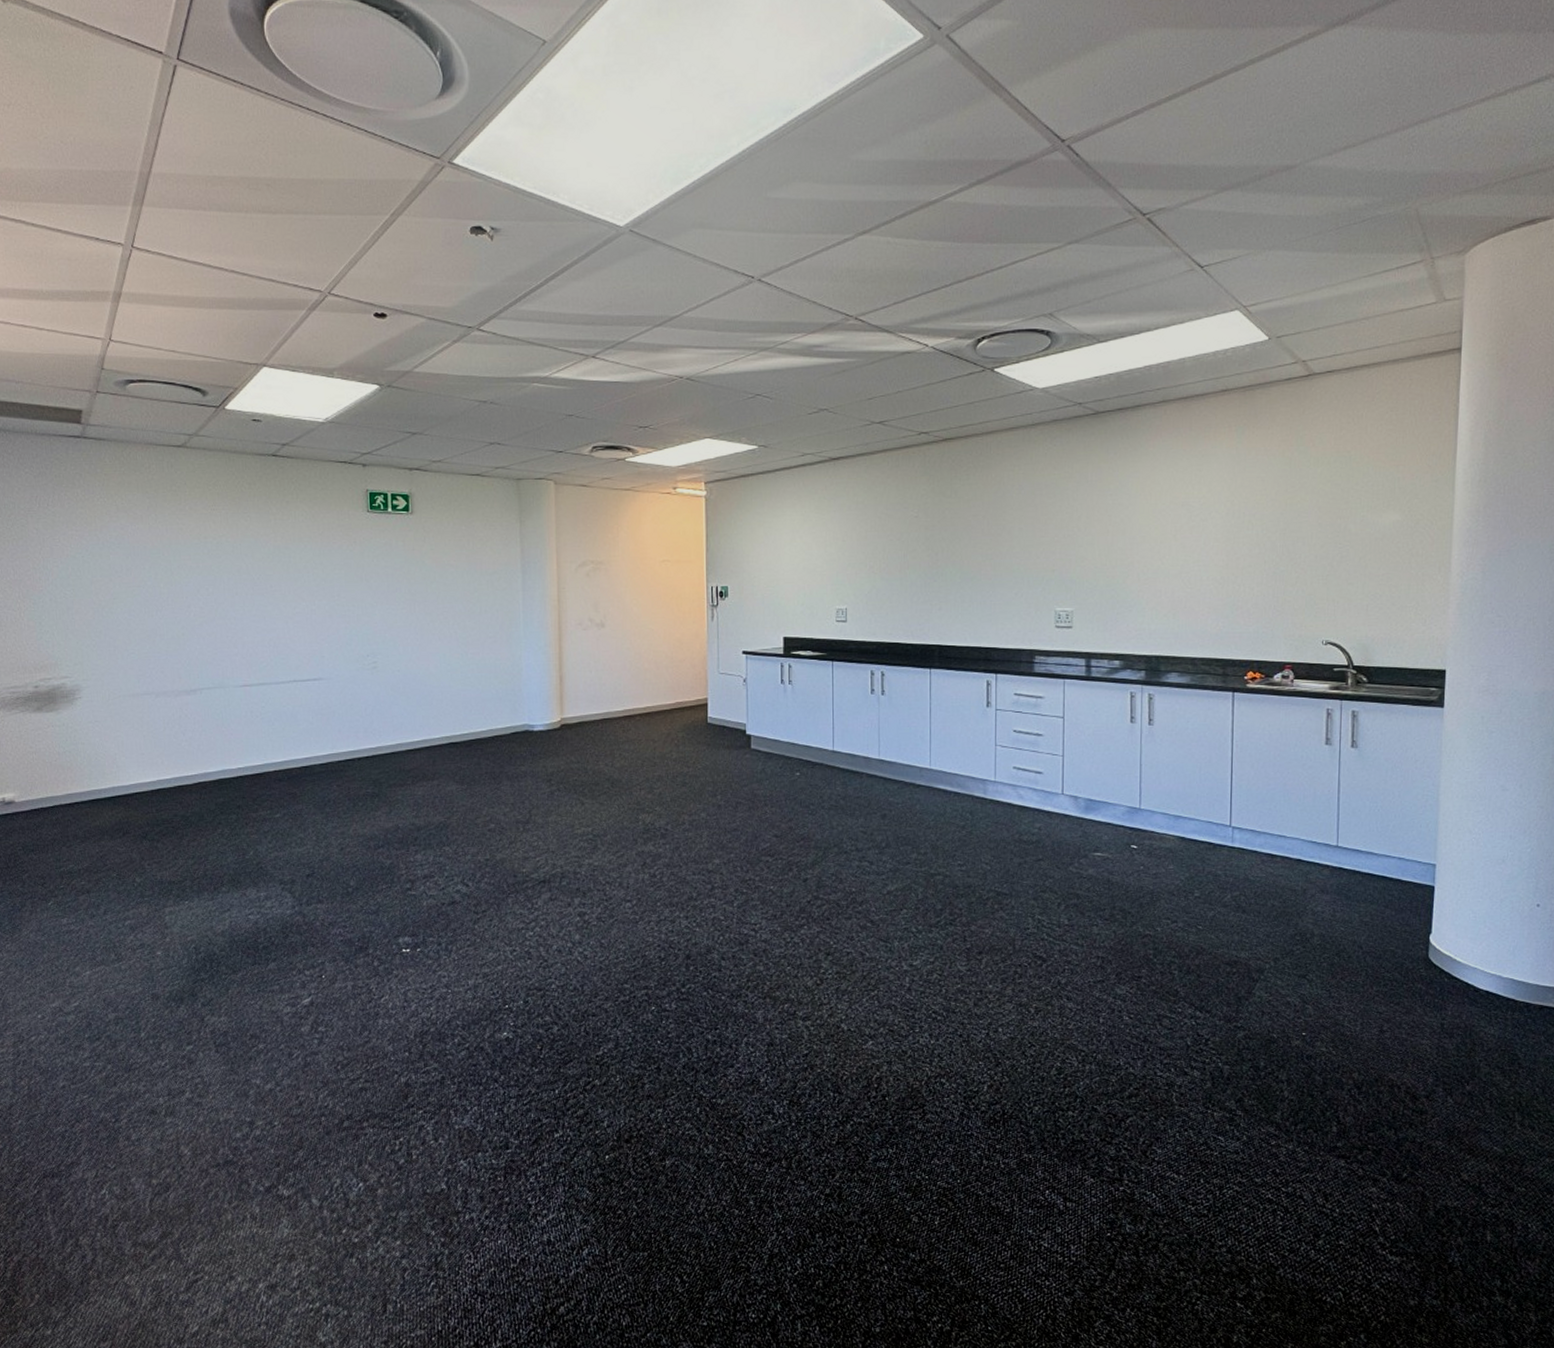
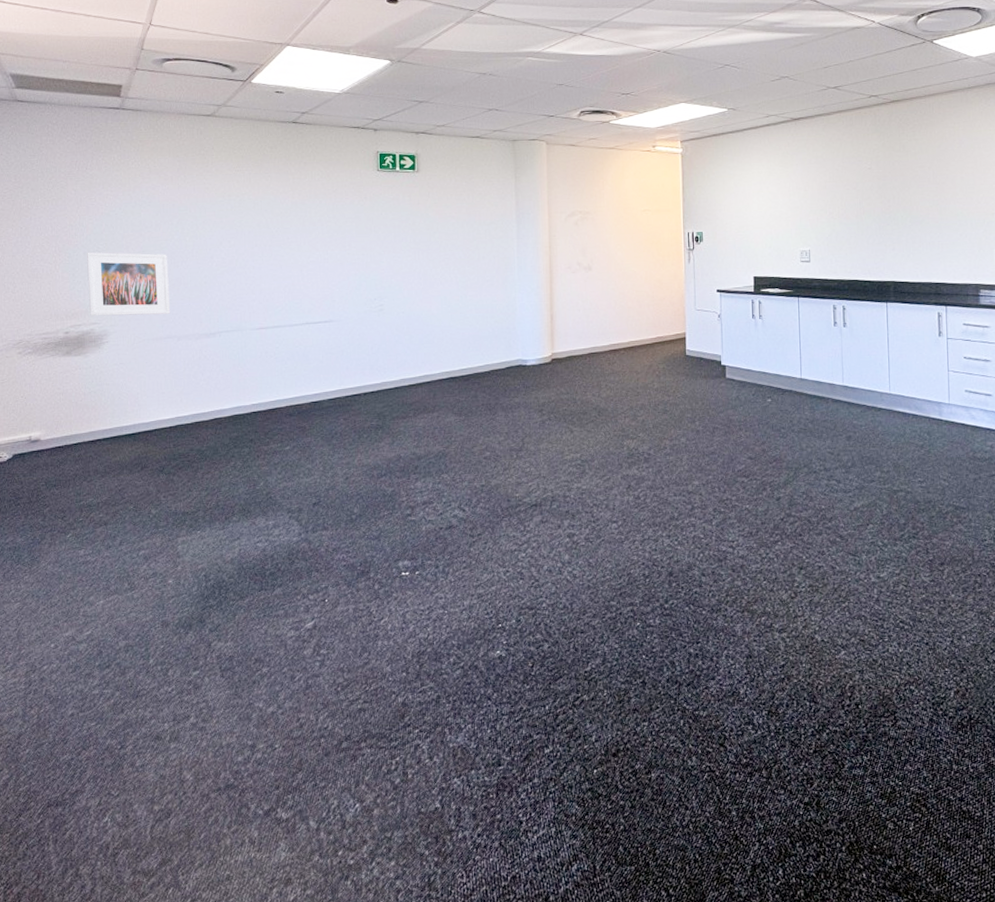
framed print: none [53,598,147,669] -> present [87,252,171,316]

